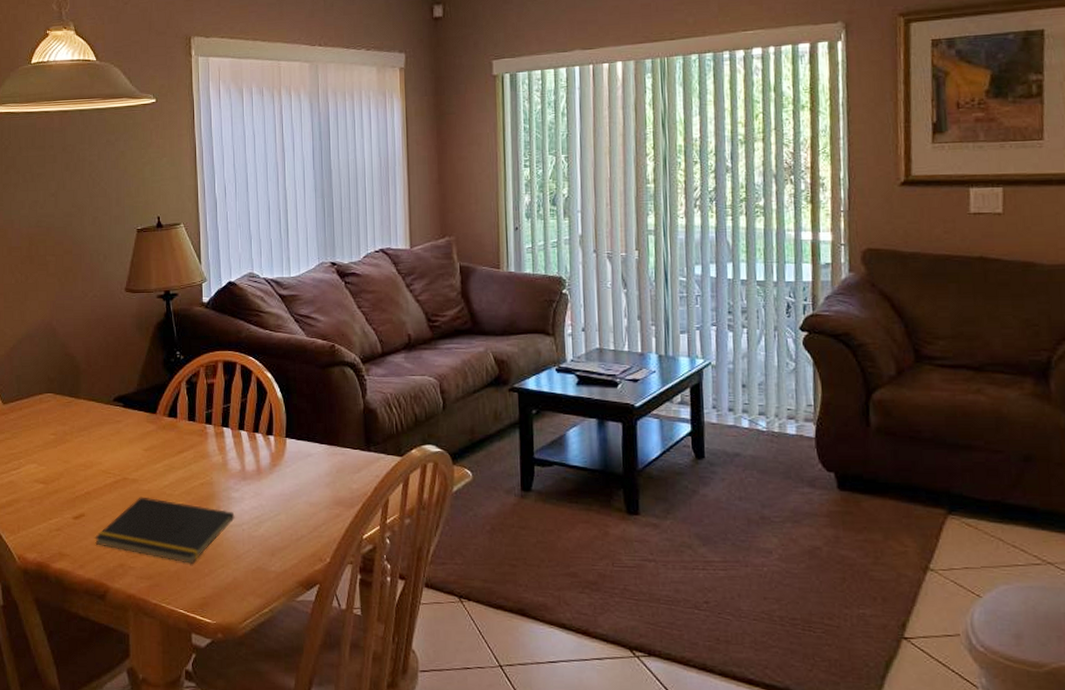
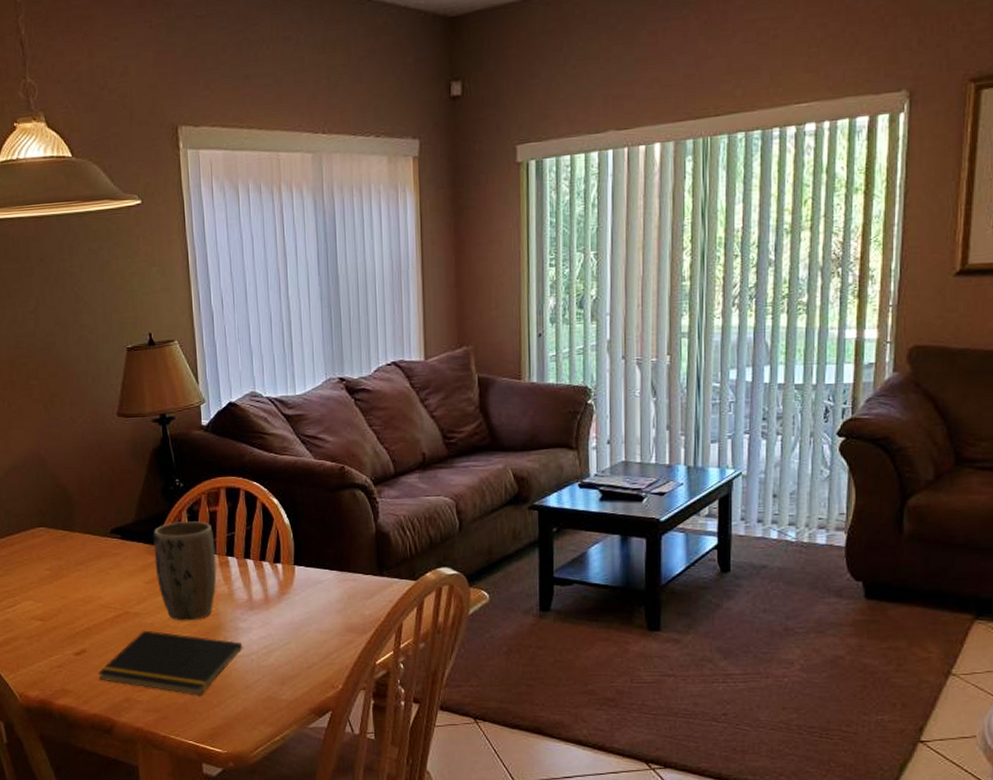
plant pot: none [153,392,212,489] -> present [153,521,217,621]

